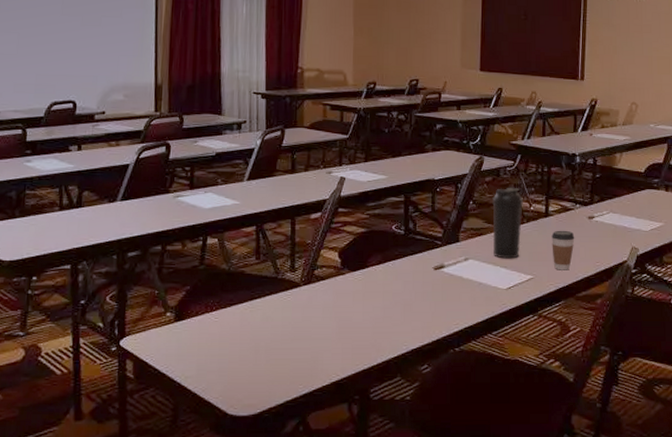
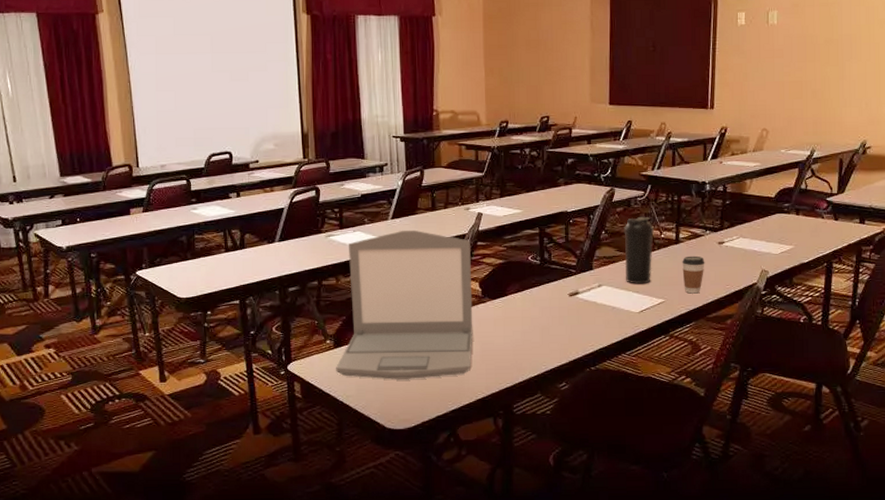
laptop: none [175,192,331,359] -> present [336,229,473,380]

